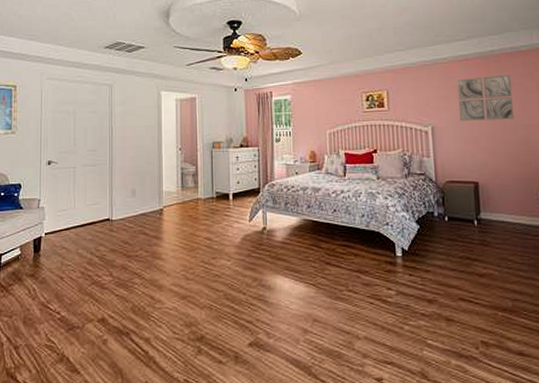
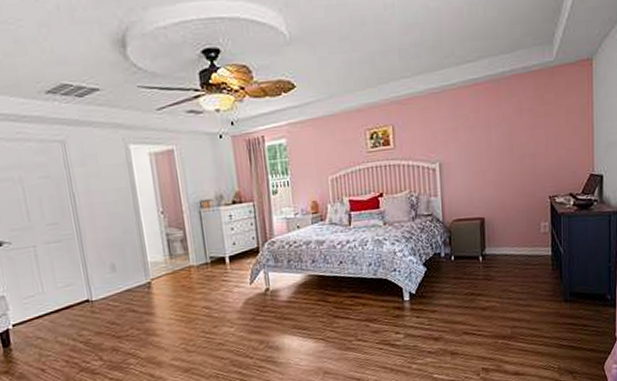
wall art: present [457,74,514,121] -> none [466,98,522,154]

